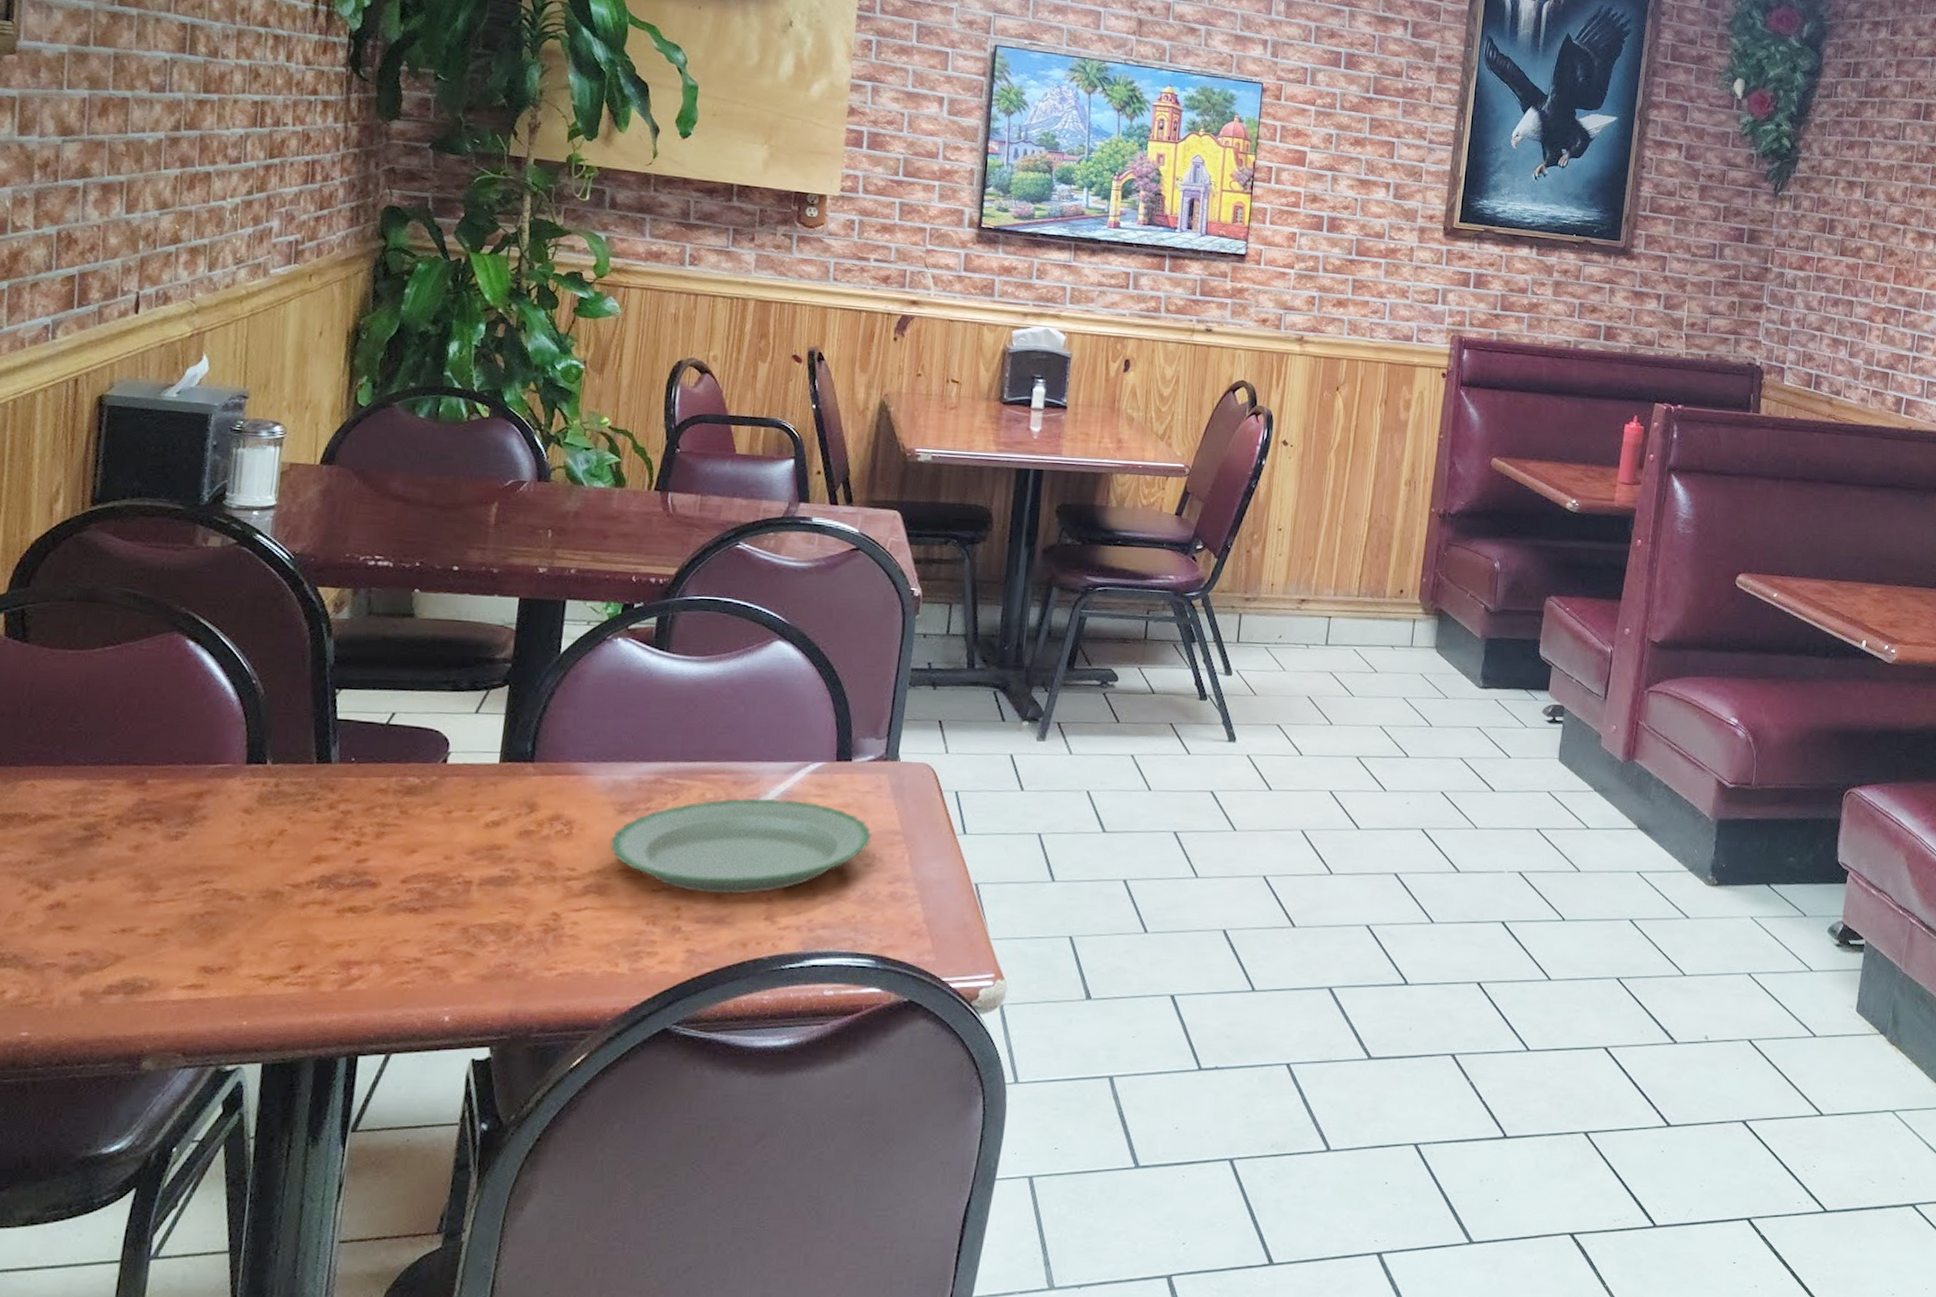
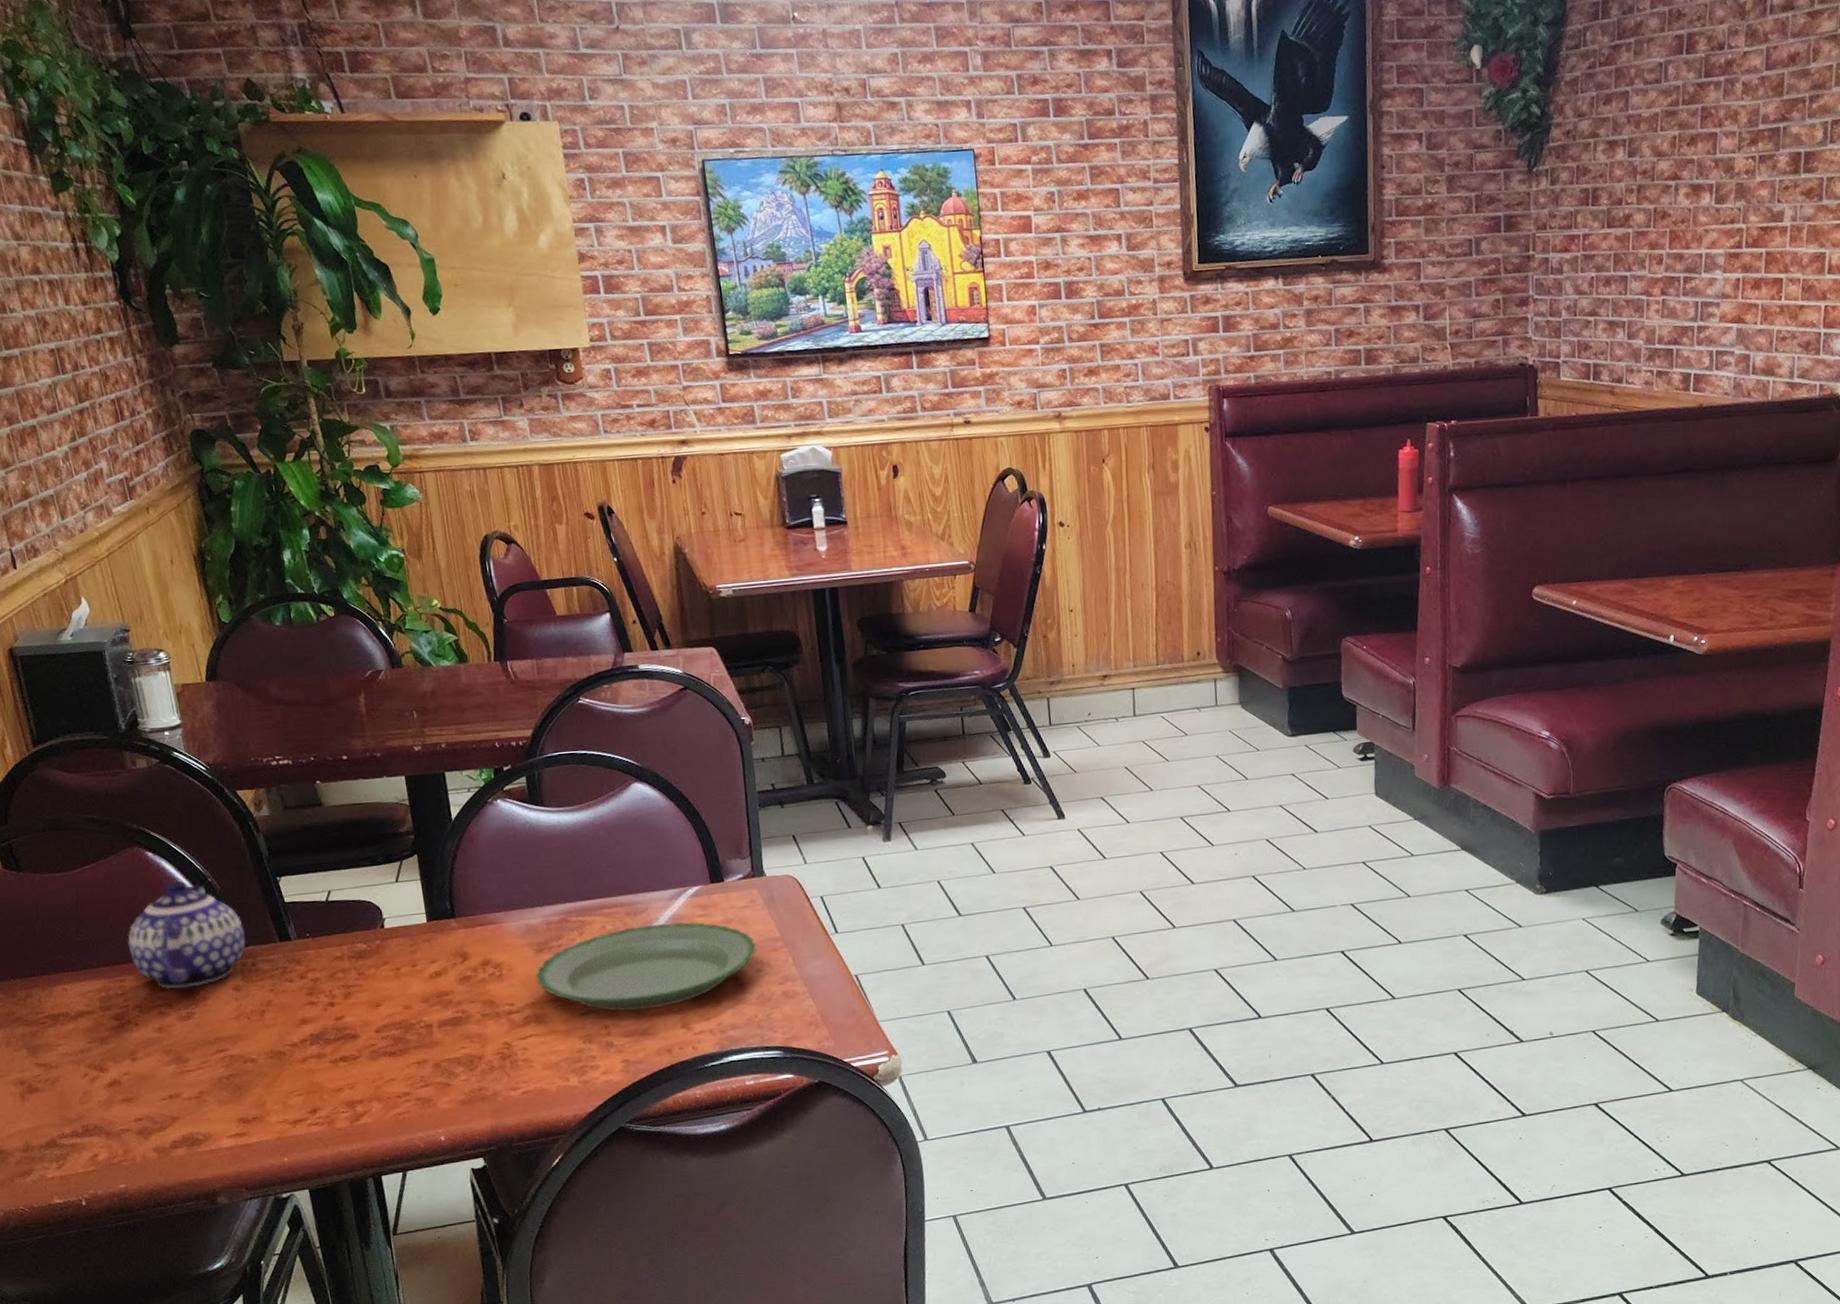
teapot: none [128,678,278,803] -> present [127,881,246,989]

